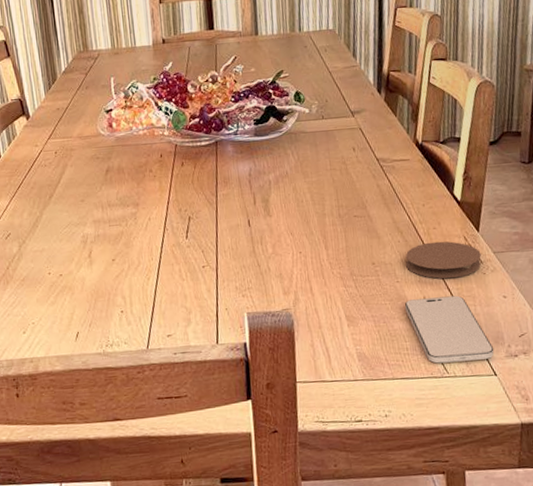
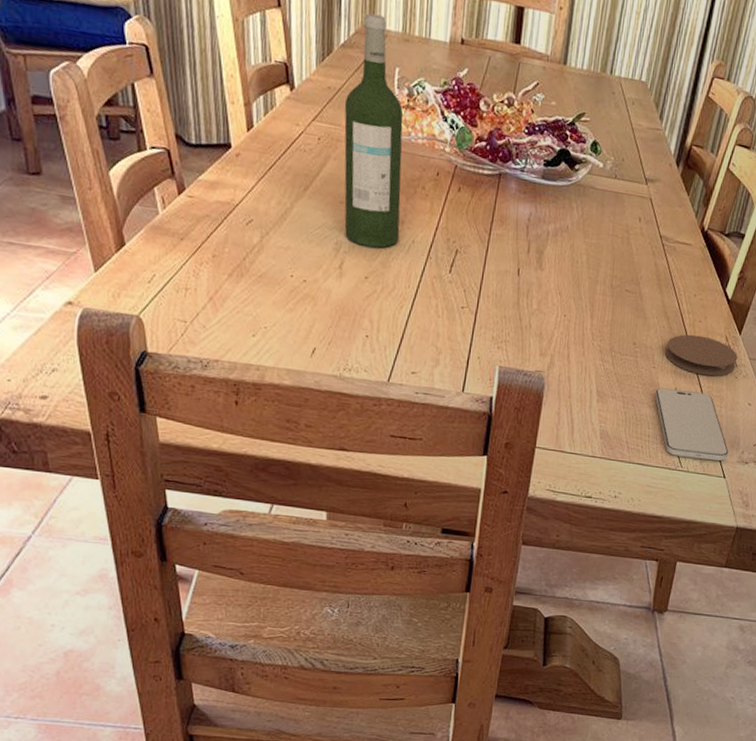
wine bottle: none [72,40,137,234] -> present [344,13,404,248]

